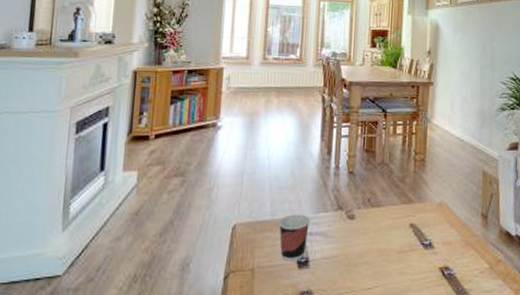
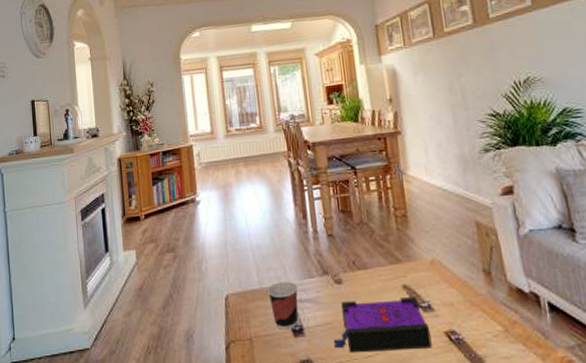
board game: none [336,235,427,285] -> present [333,297,432,353]

